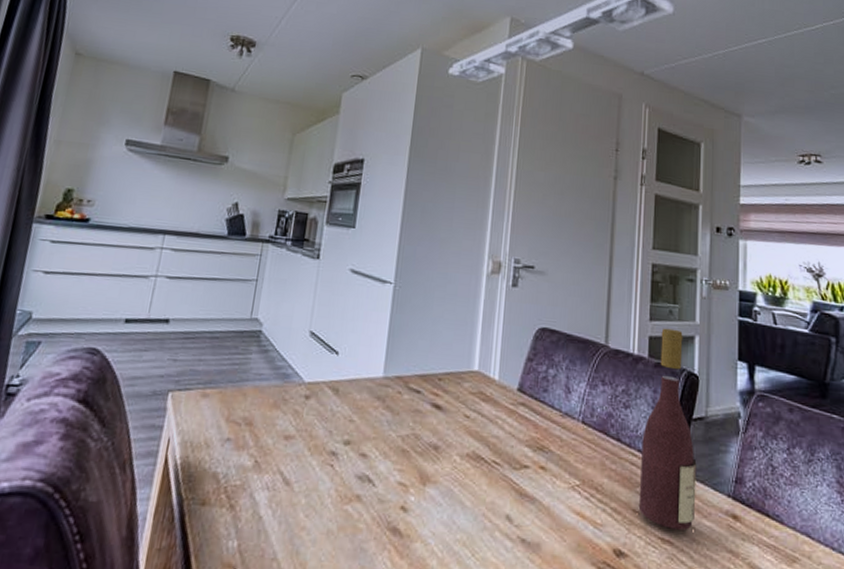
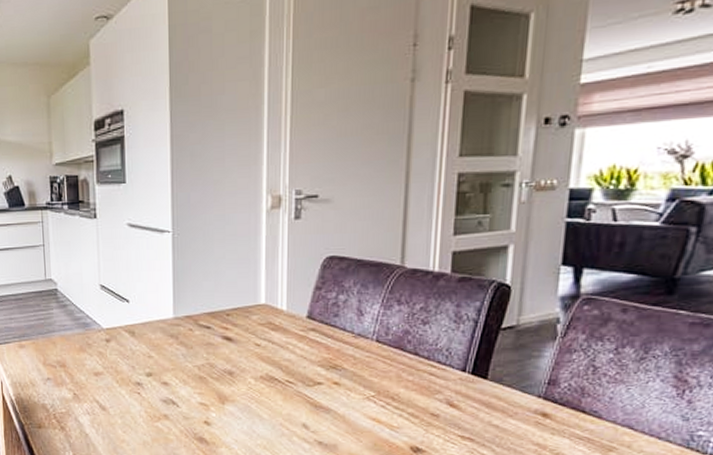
wine bottle: present [638,328,697,530] -> none [437,240,504,428]

